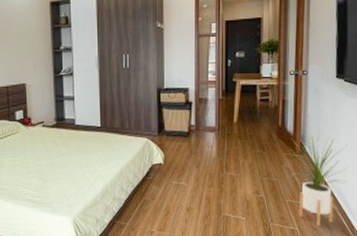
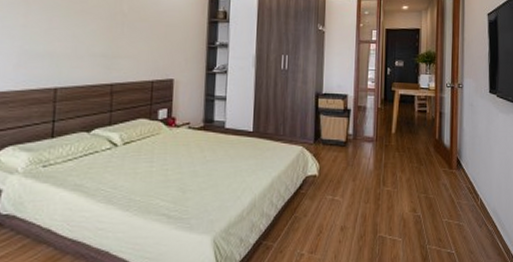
house plant: present [291,131,349,227] -> none [447,146,503,250]

